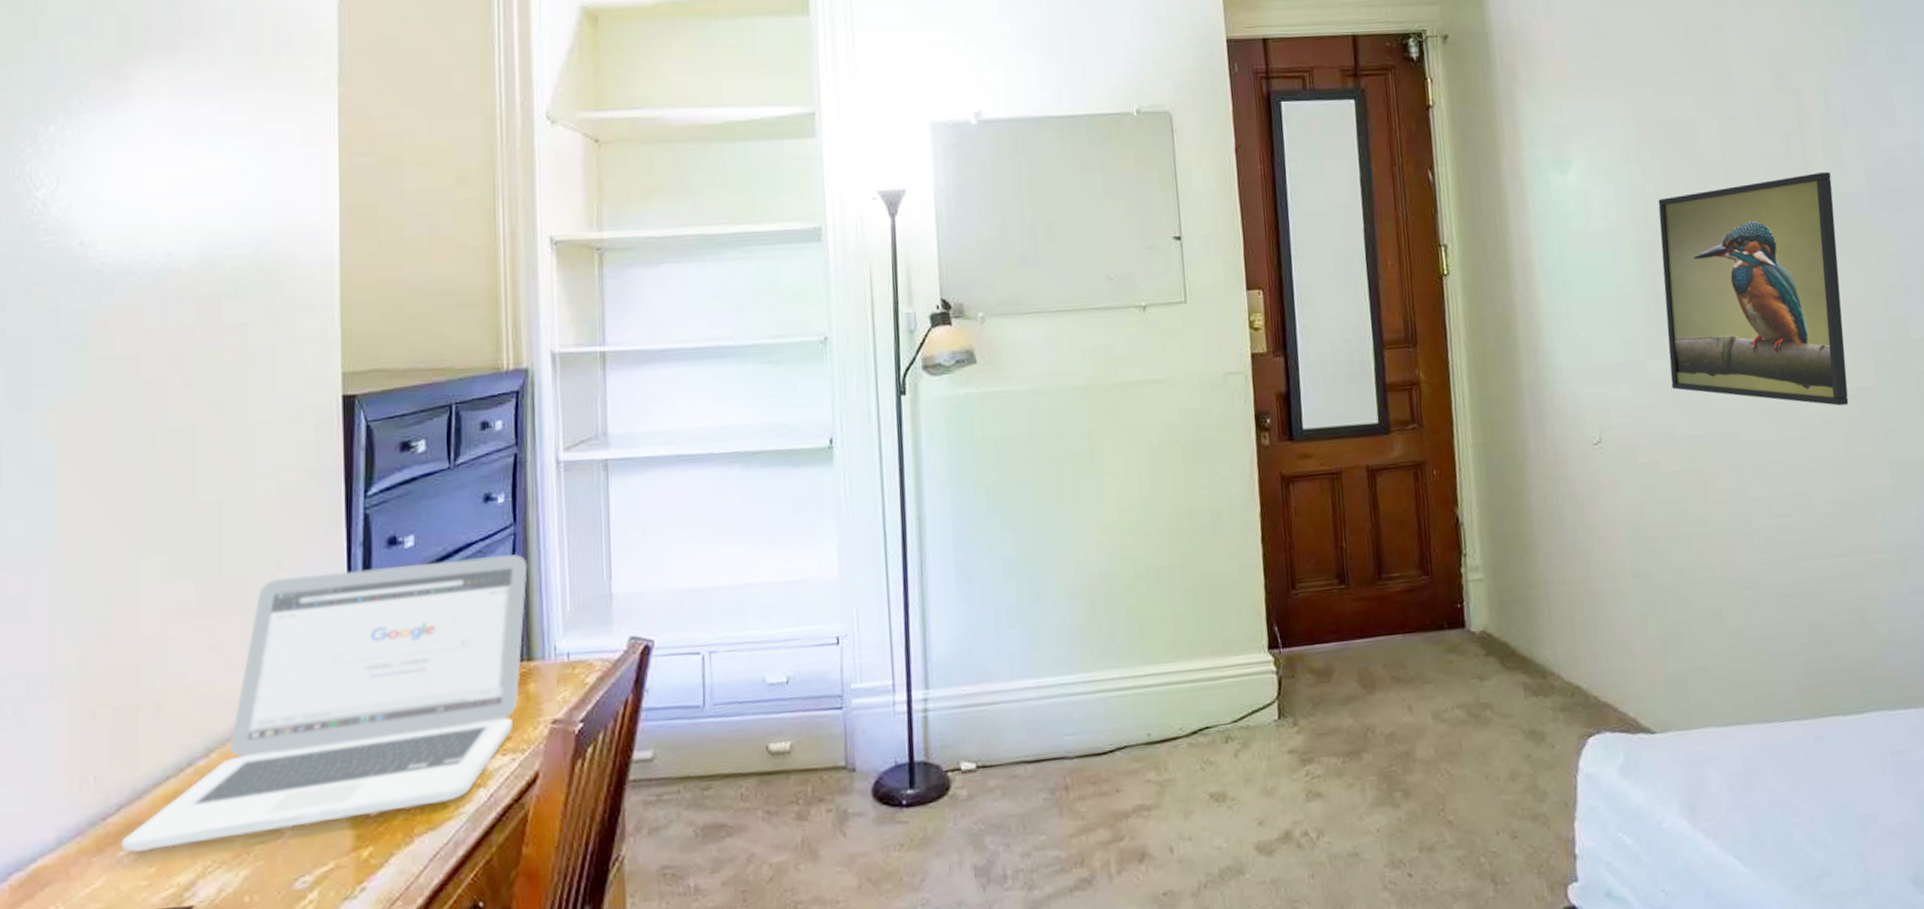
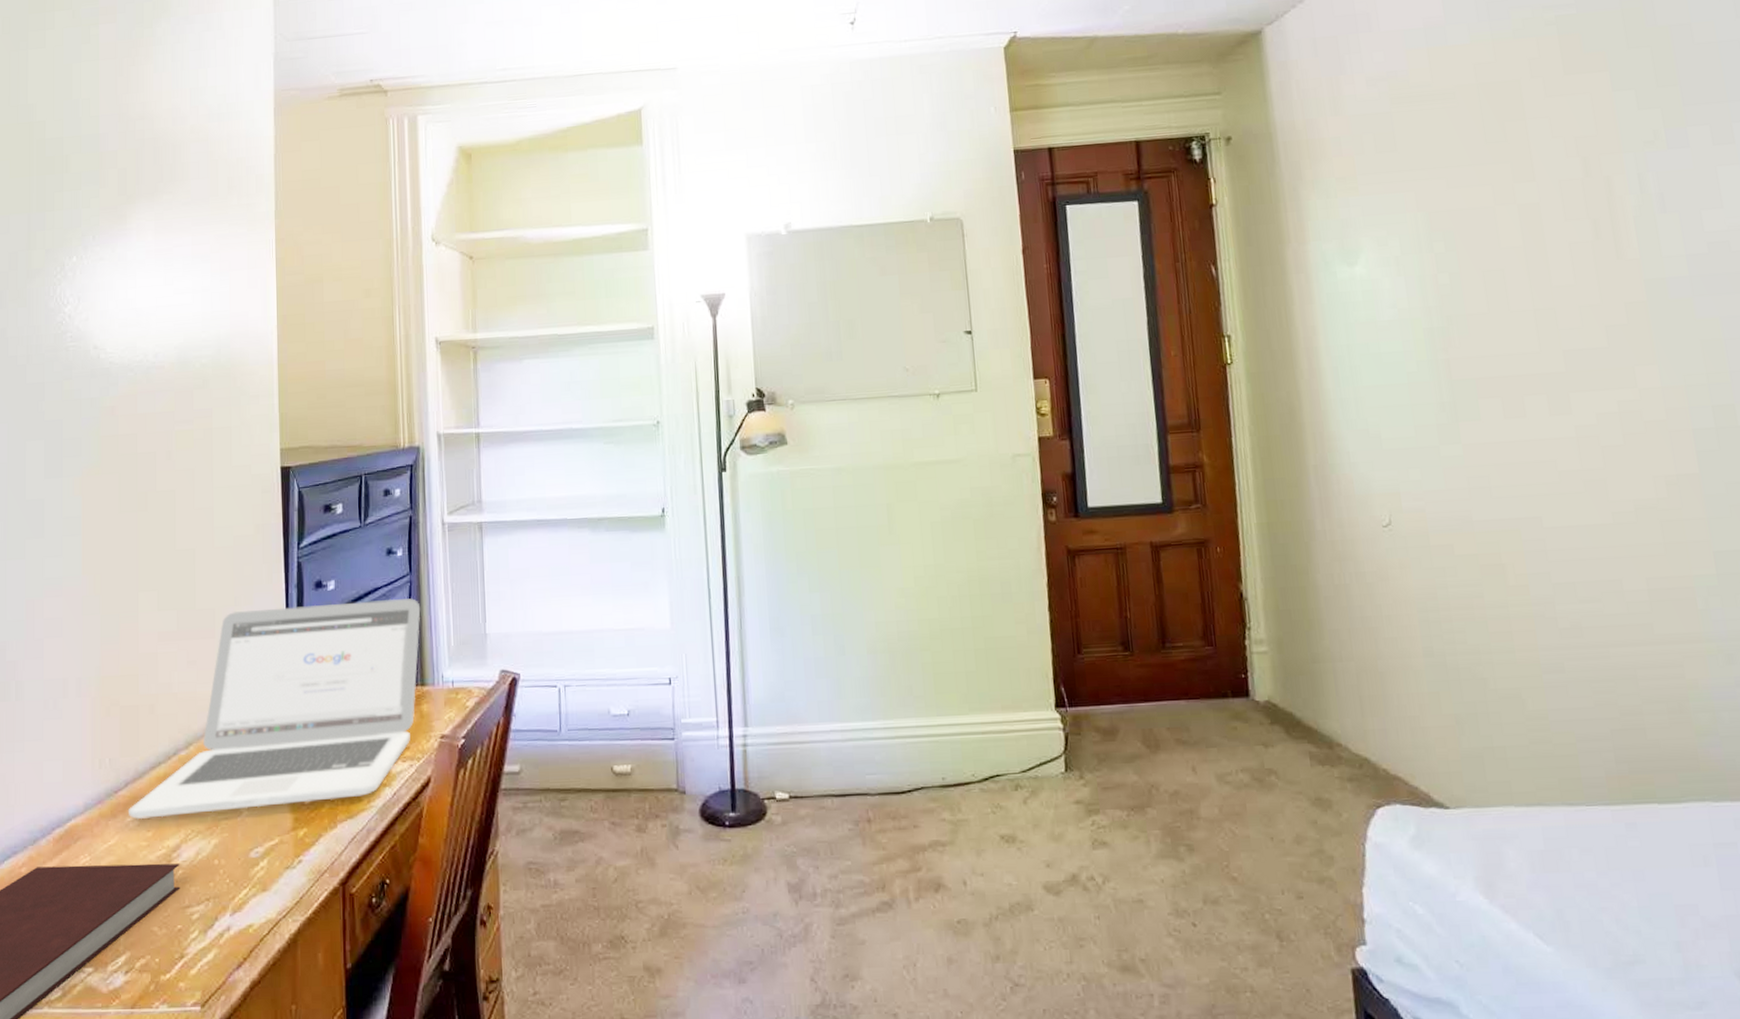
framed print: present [1658,172,1849,406] -> none [1452,258,1667,493]

